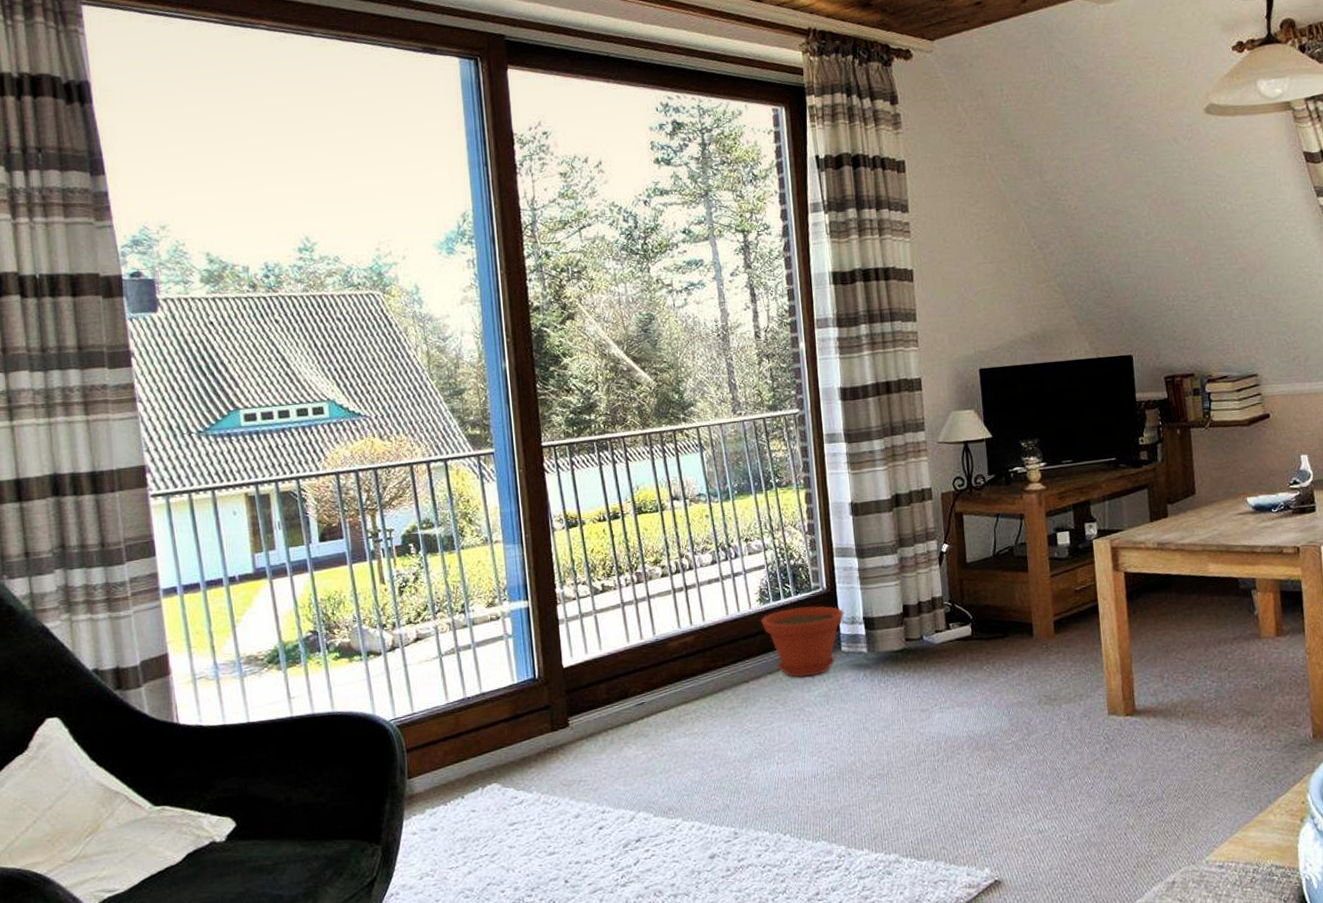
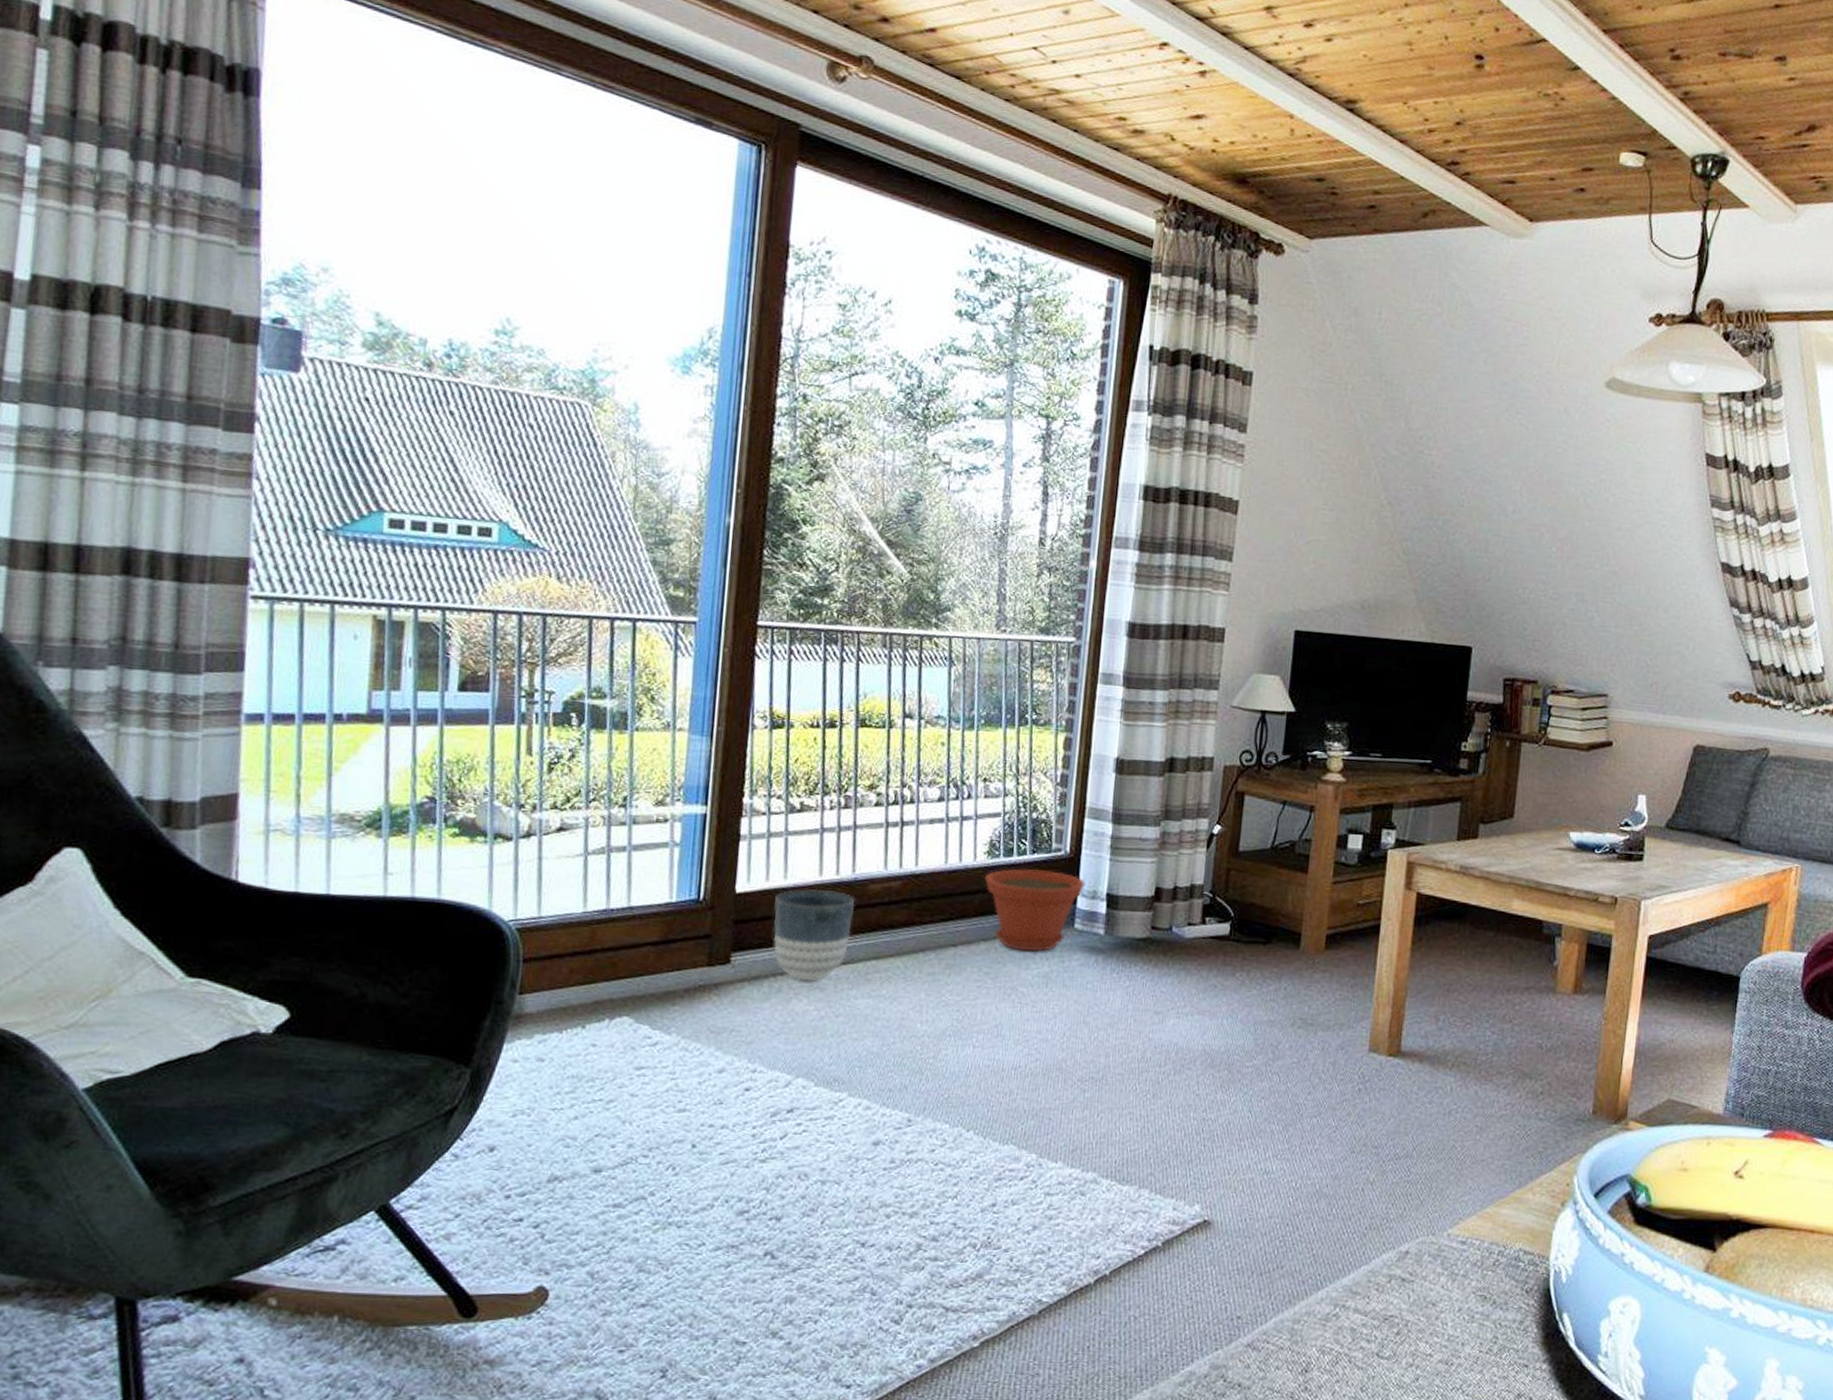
planter: none [595,652,661,731] -> present [773,888,856,981]

